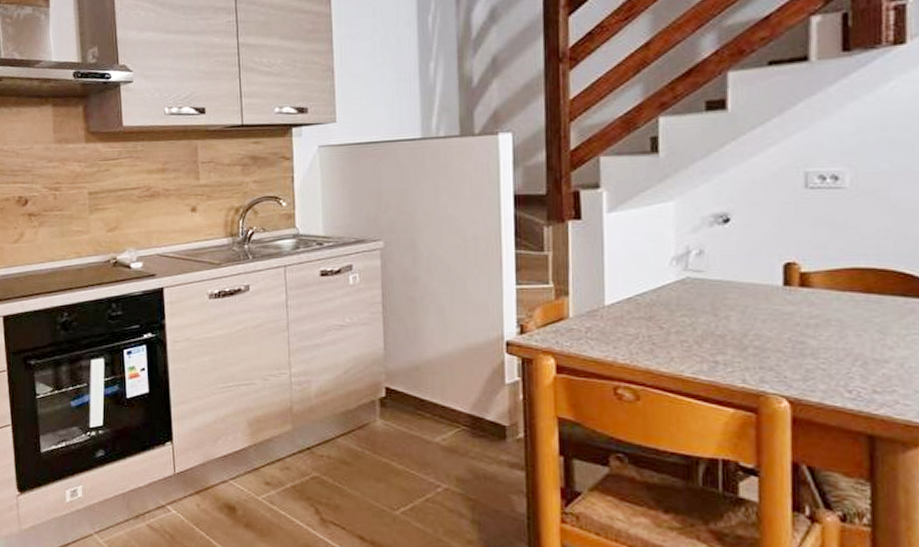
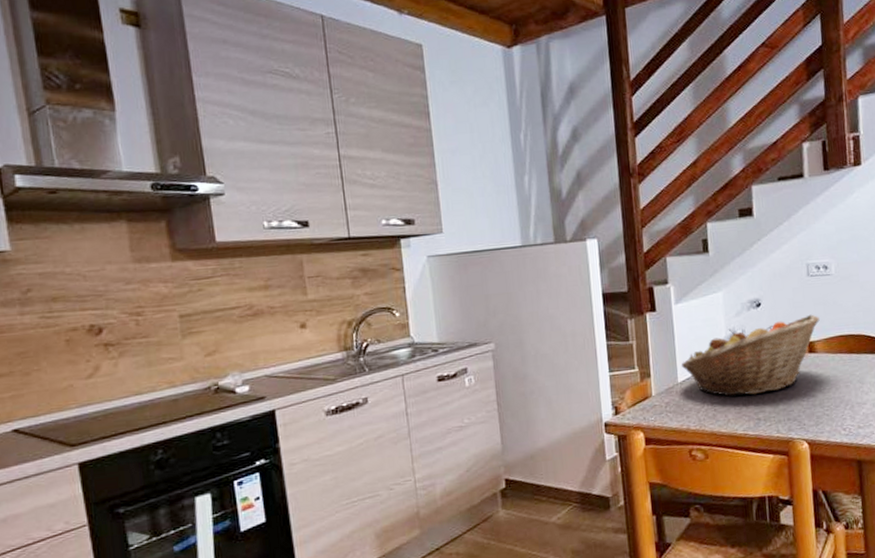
fruit basket: none [610,237,820,332] -> present [681,314,820,397]

